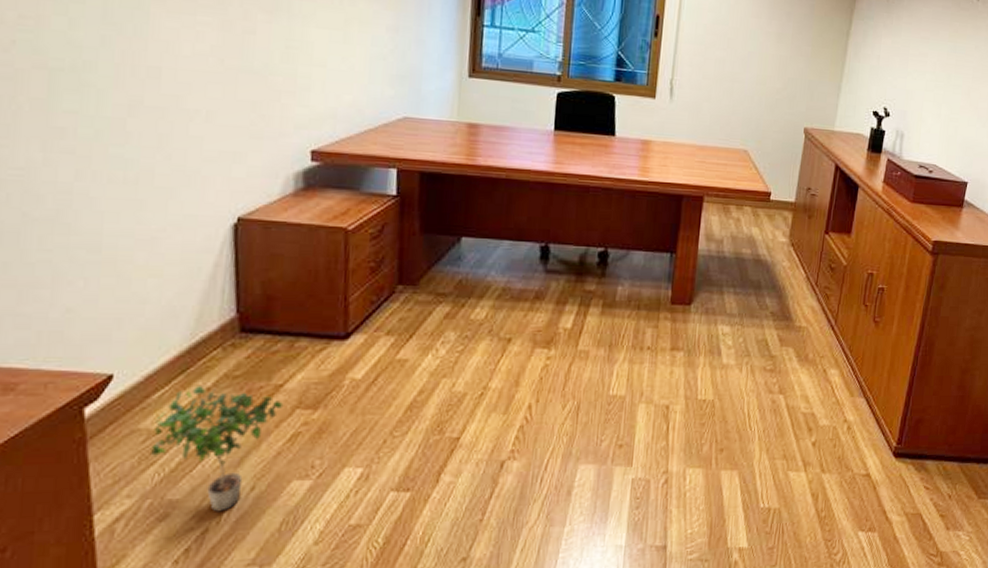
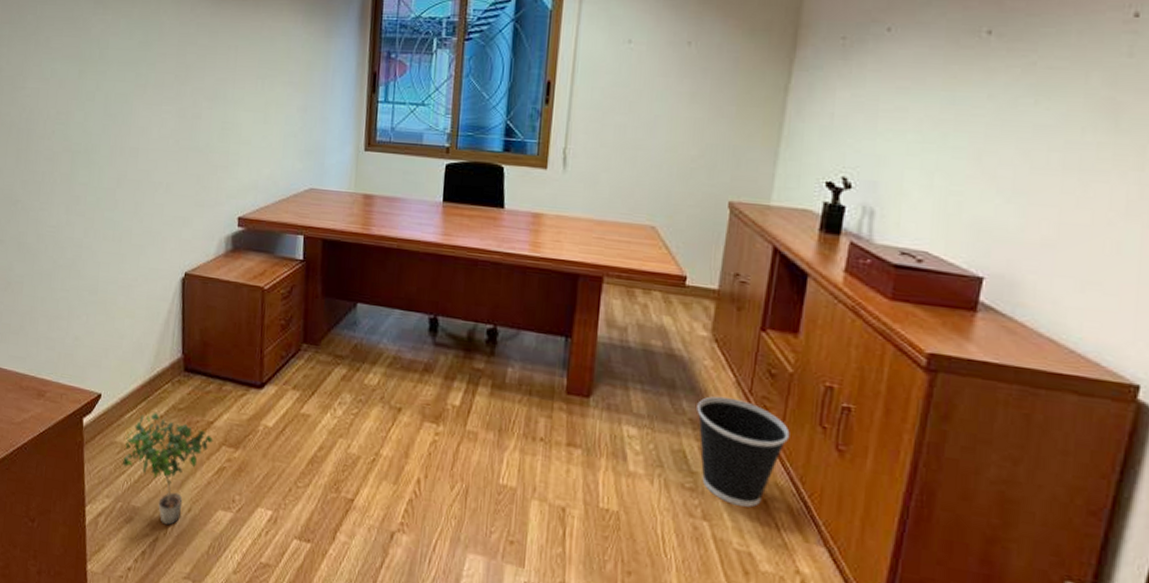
wastebasket: none [776,290,843,377] -> present [697,396,790,508]

